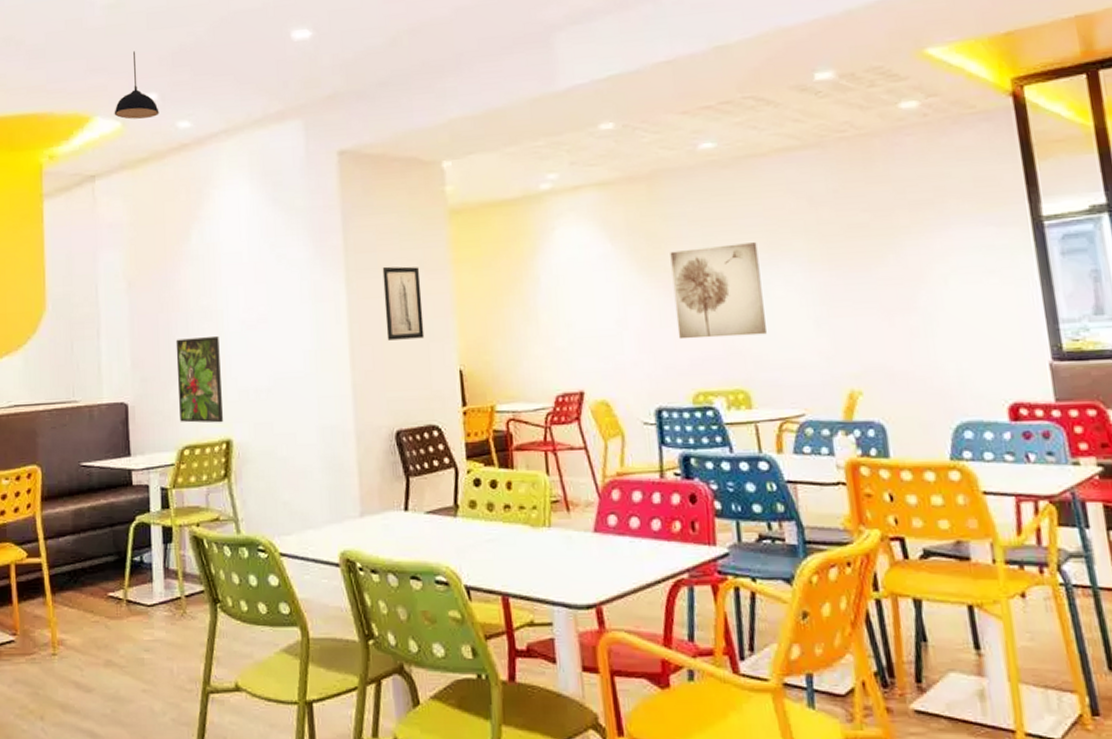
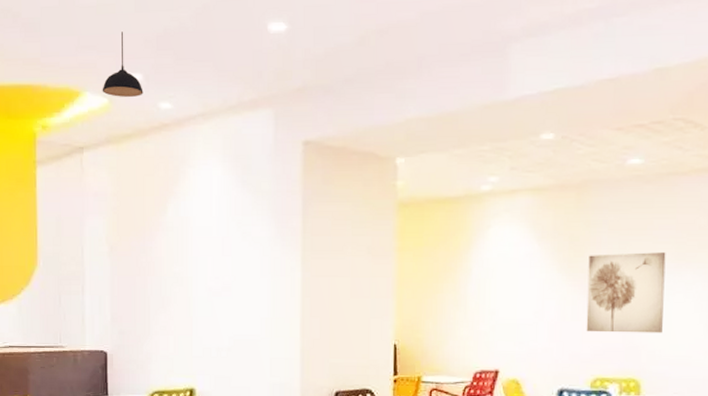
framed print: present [175,337,223,423] -> none [150,300,188,374]
wall art: present [382,266,425,340] -> none [334,249,368,315]

